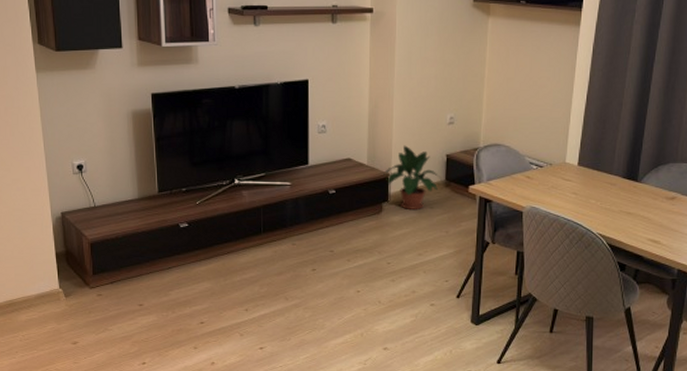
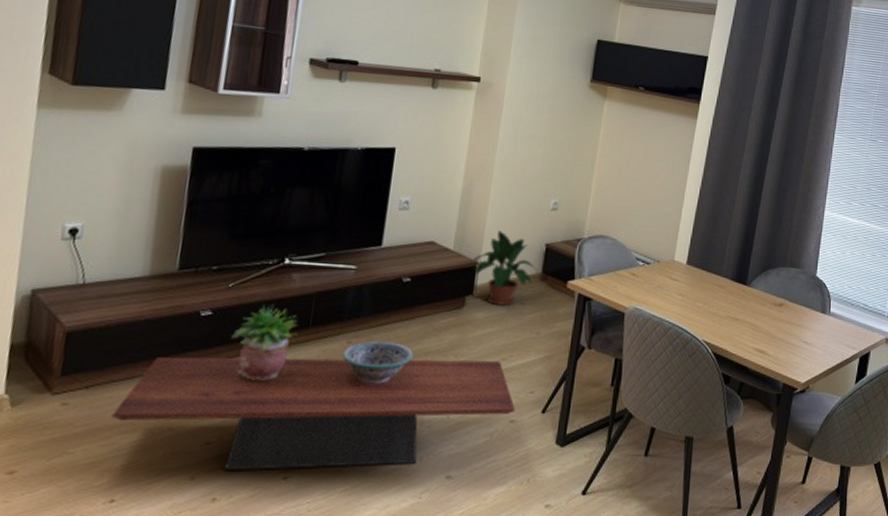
coffee table: none [132,255,434,343] -> present [111,356,516,471]
potted plant: none [205,216,254,275] -> present [231,304,298,381]
decorative bowl: none [290,242,346,277] -> present [342,340,414,384]

